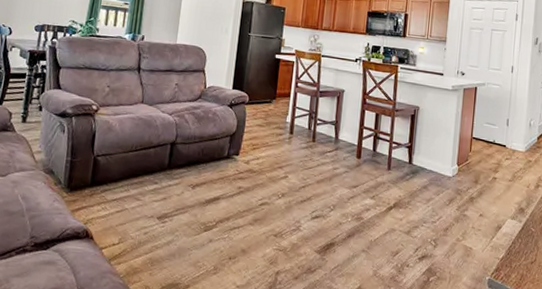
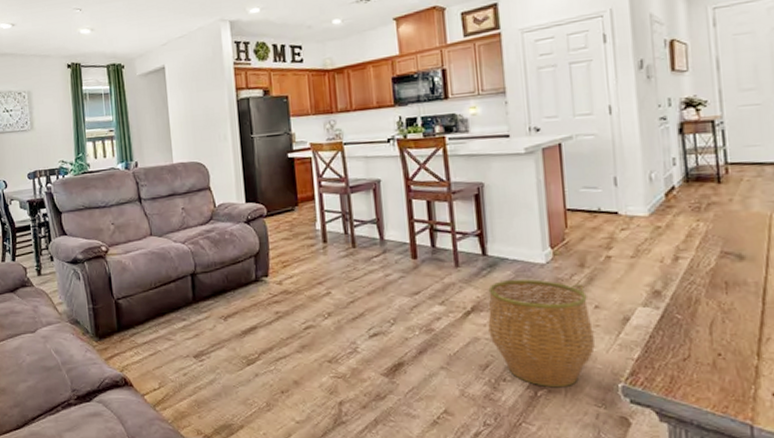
basket: none [403,185,476,276] -> present [488,279,595,388]

